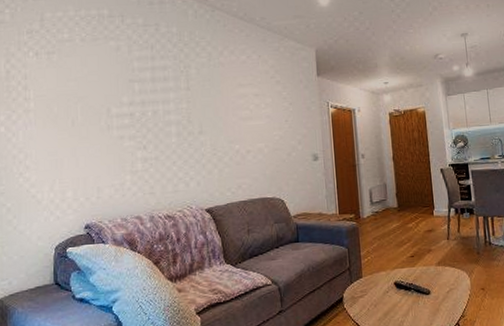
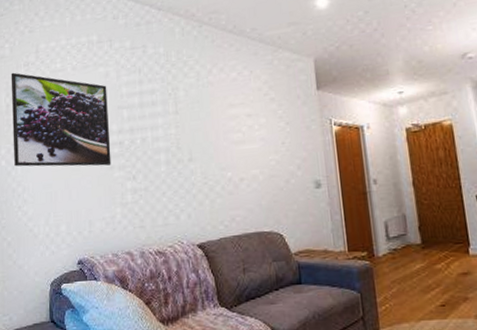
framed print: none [11,39,122,136] -> present [11,72,112,167]

